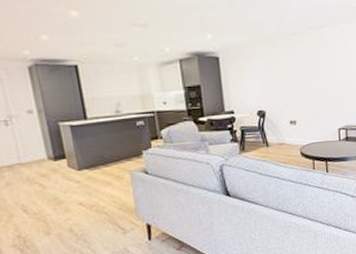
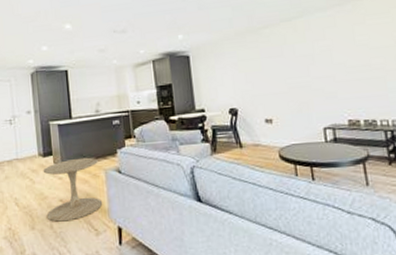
side table: none [55,159,129,225] -> present [43,157,103,222]

